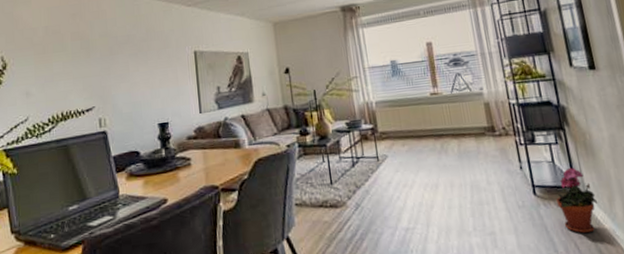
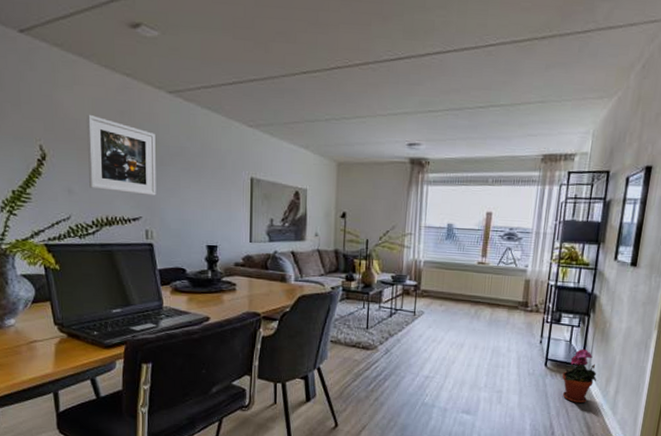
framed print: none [43,22,108,88] -> present [87,115,156,196]

